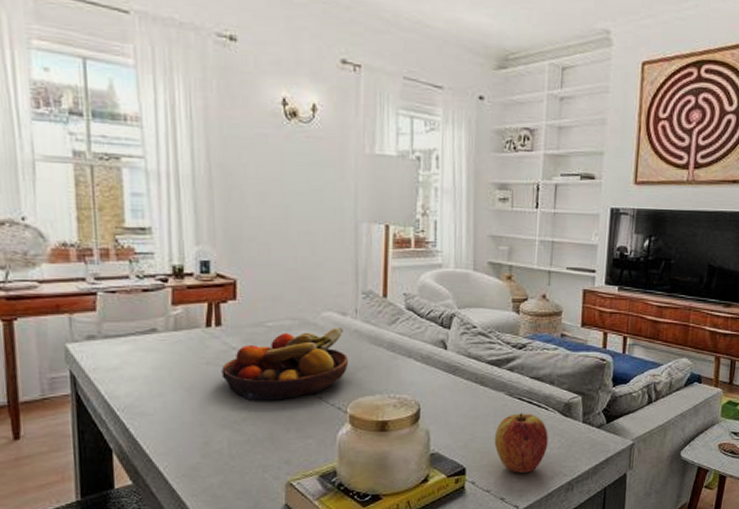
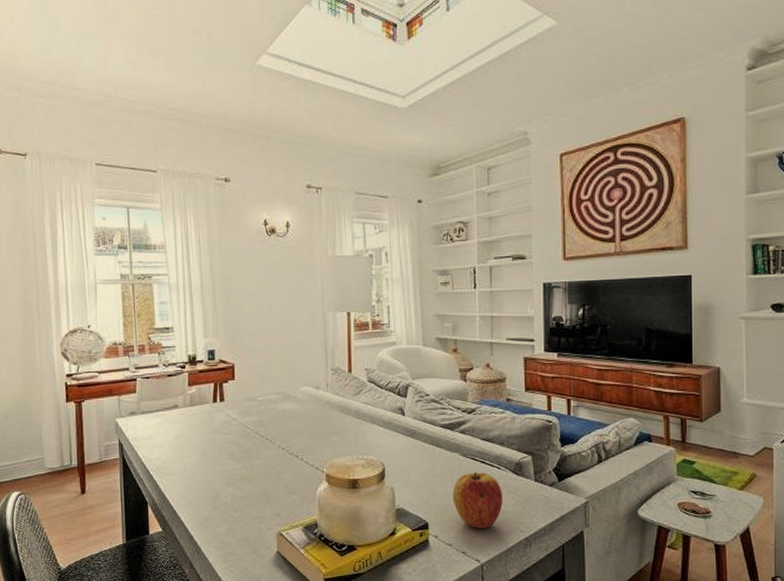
fruit bowl: present [221,328,349,401] -> none [225,399,324,463]

